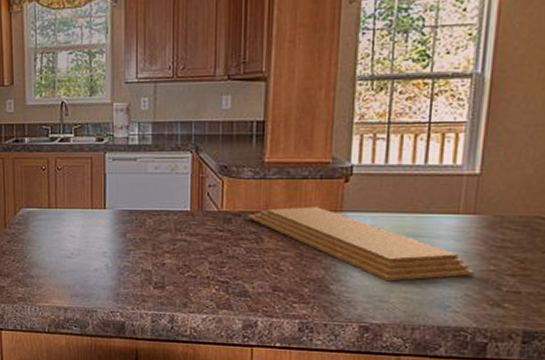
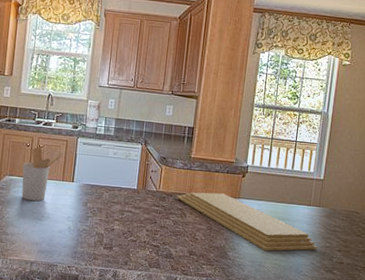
utensil holder: none [41,170,89,236] -> present [21,147,64,202]

